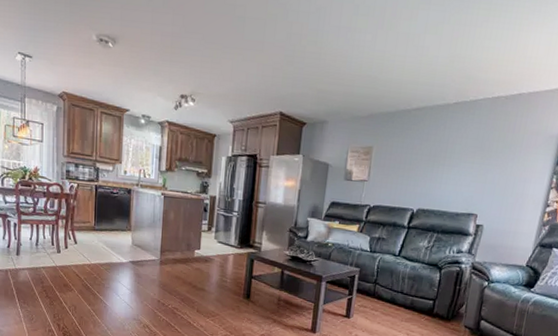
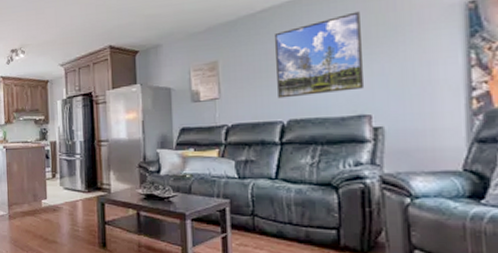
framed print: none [414,126,489,192] -> present [274,11,365,99]

